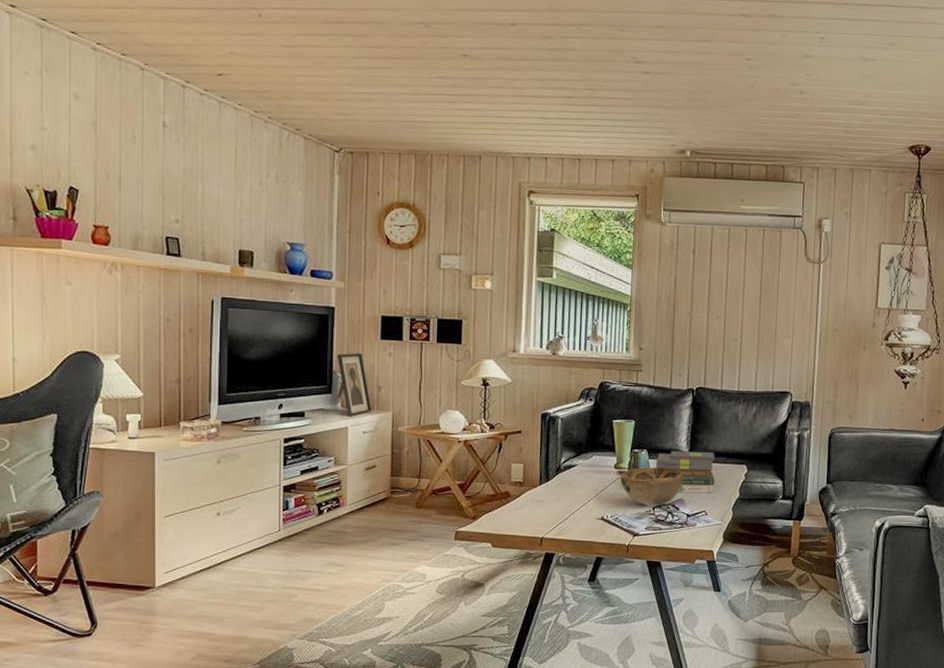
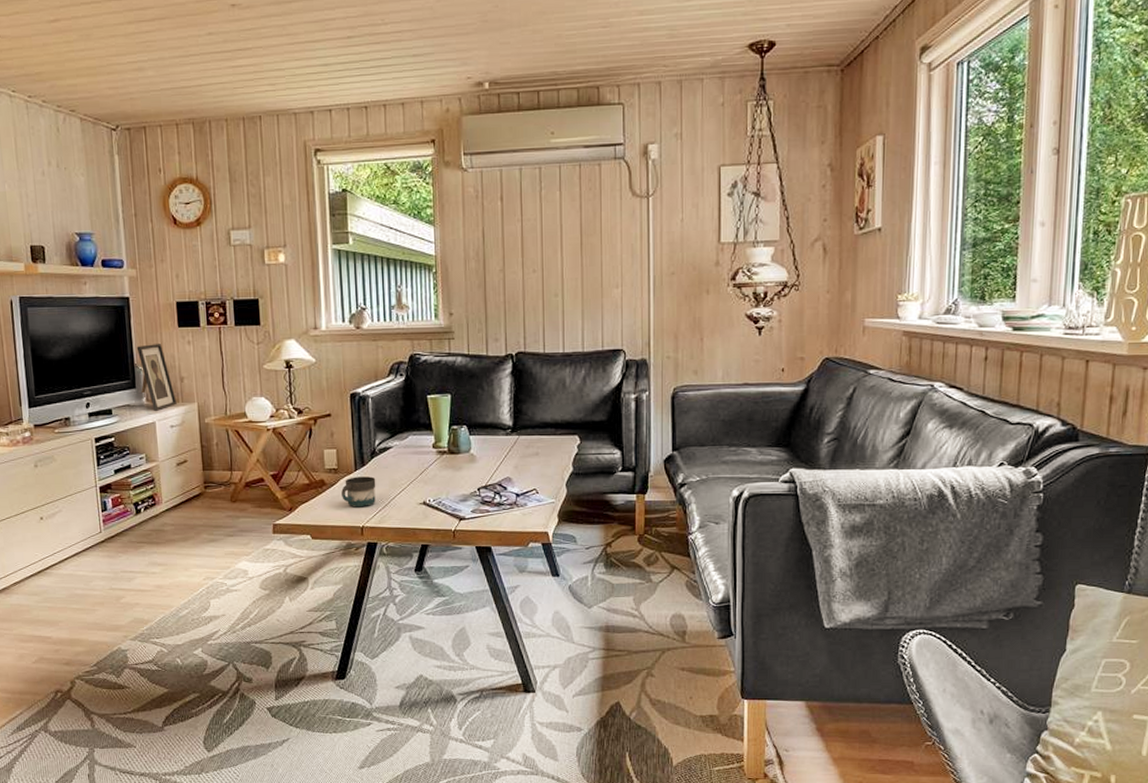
mug: none [525,490,559,520] -> present [341,476,376,508]
decorative bowl: present [621,466,684,506] -> none [441,443,510,487]
books: present [655,451,715,494] -> none [477,424,545,470]

